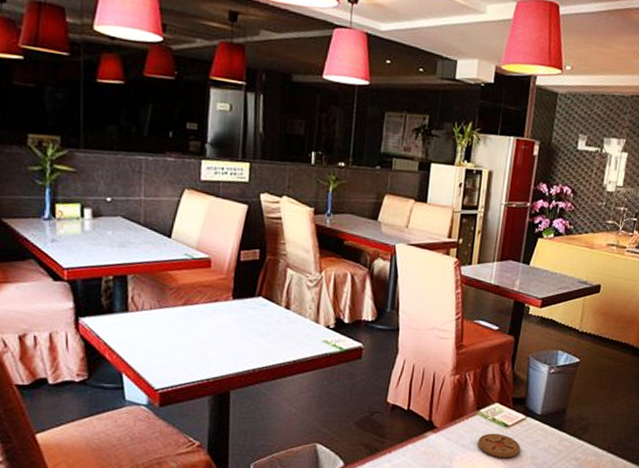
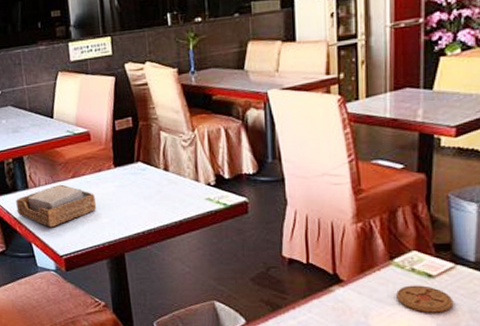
napkin holder: none [109,310,207,358] -> present [16,184,97,228]

